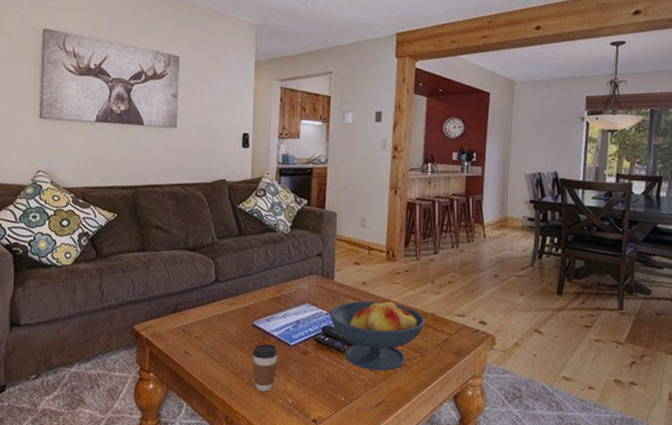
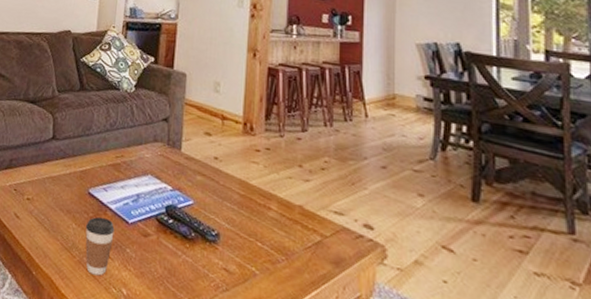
fruit bowl: present [330,297,426,371] -> none [175,178,293,273]

